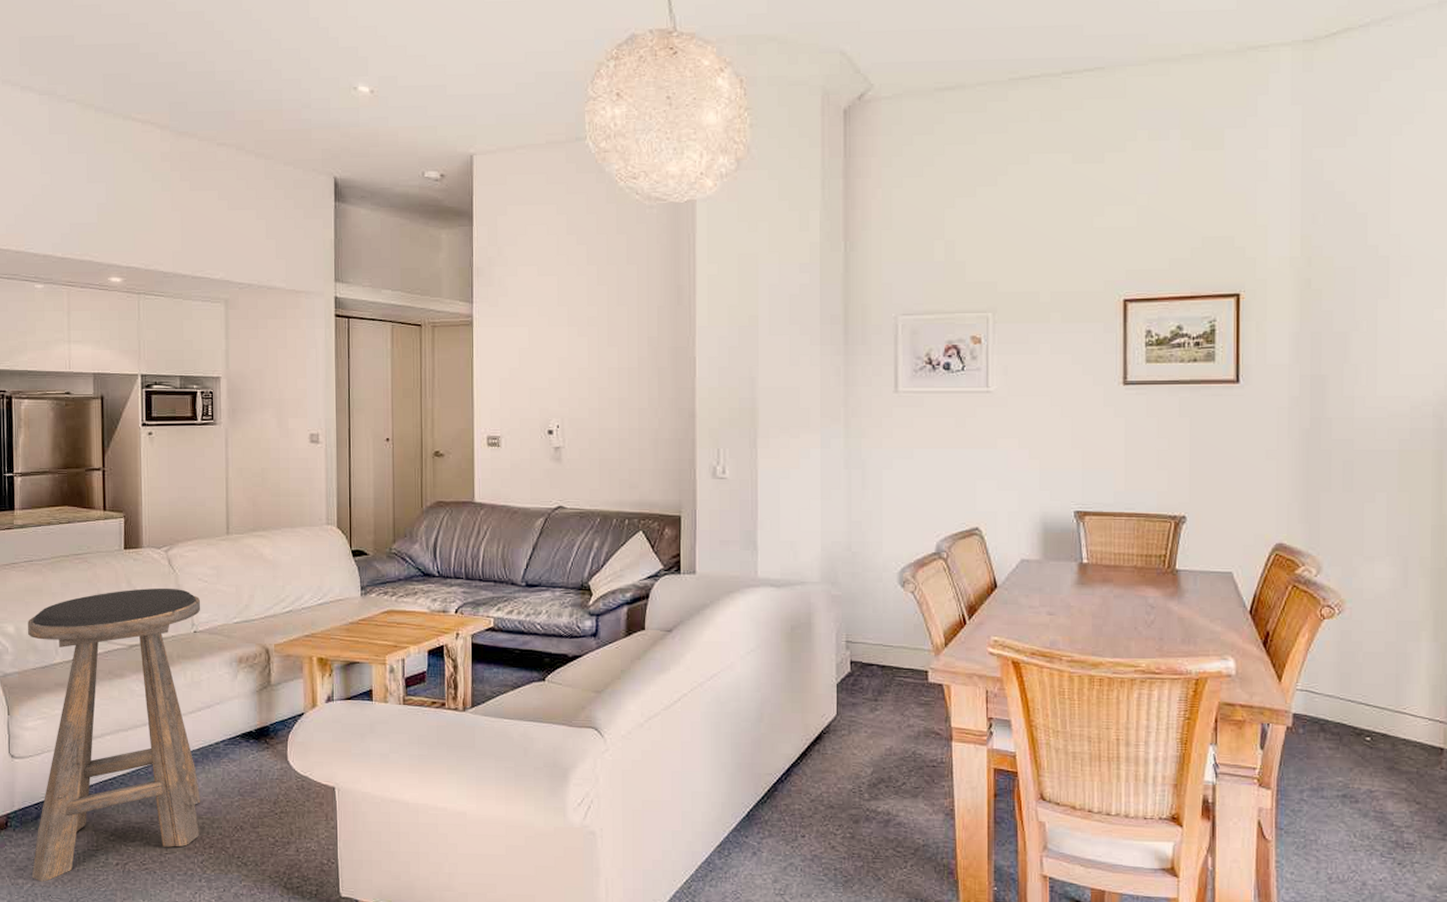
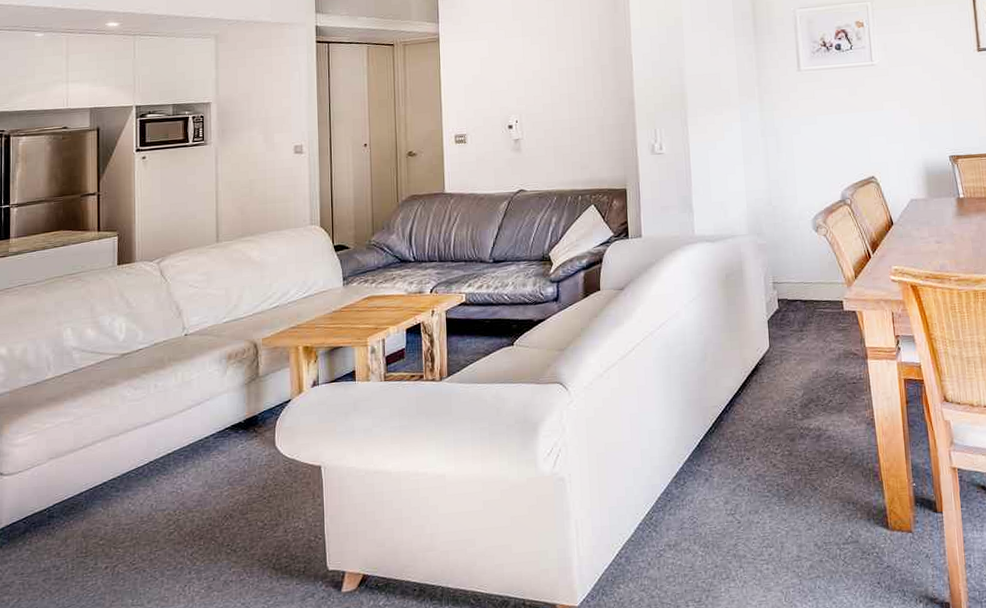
stool: present [28,588,201,882] -> none [18,296,192,596]

